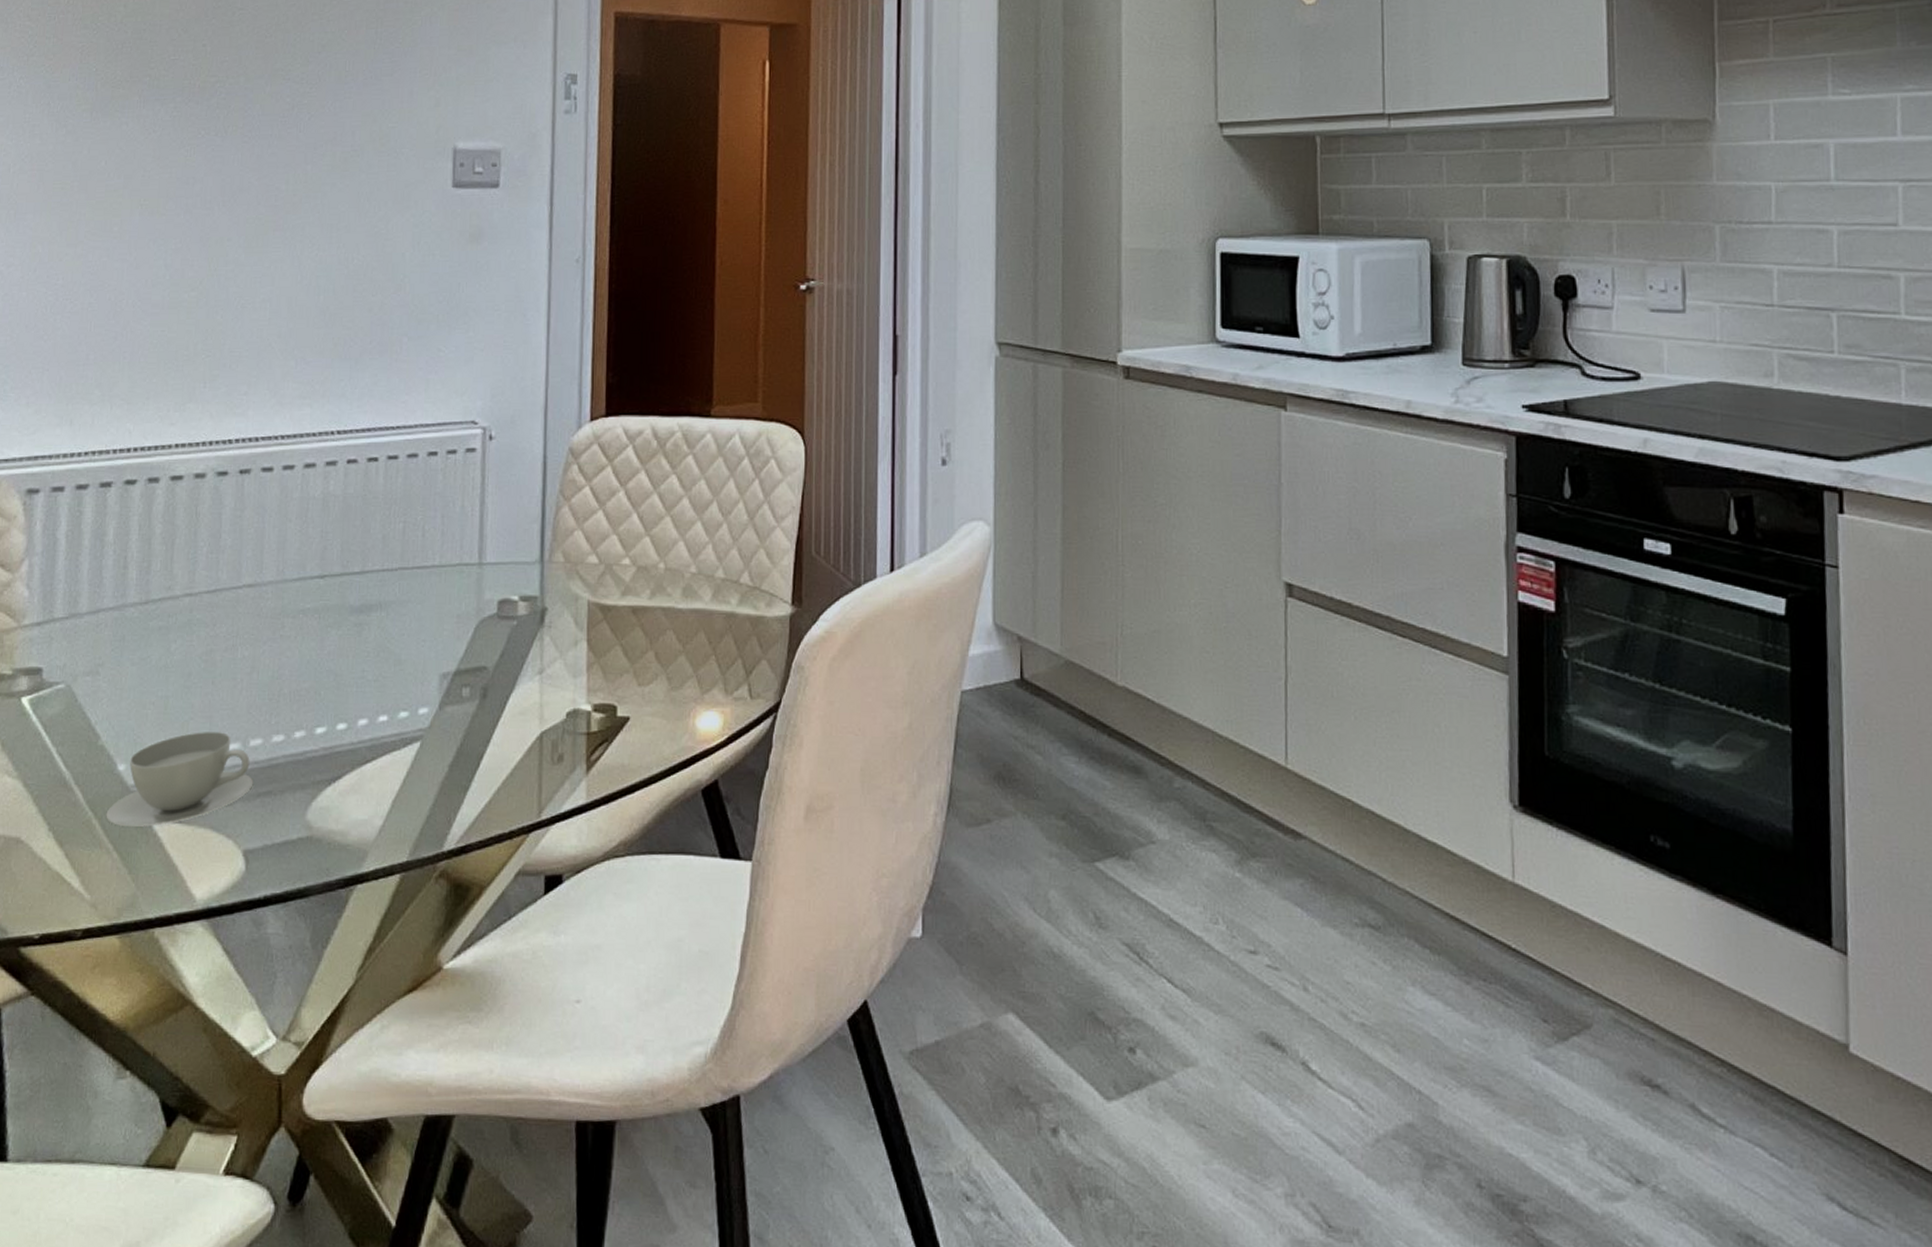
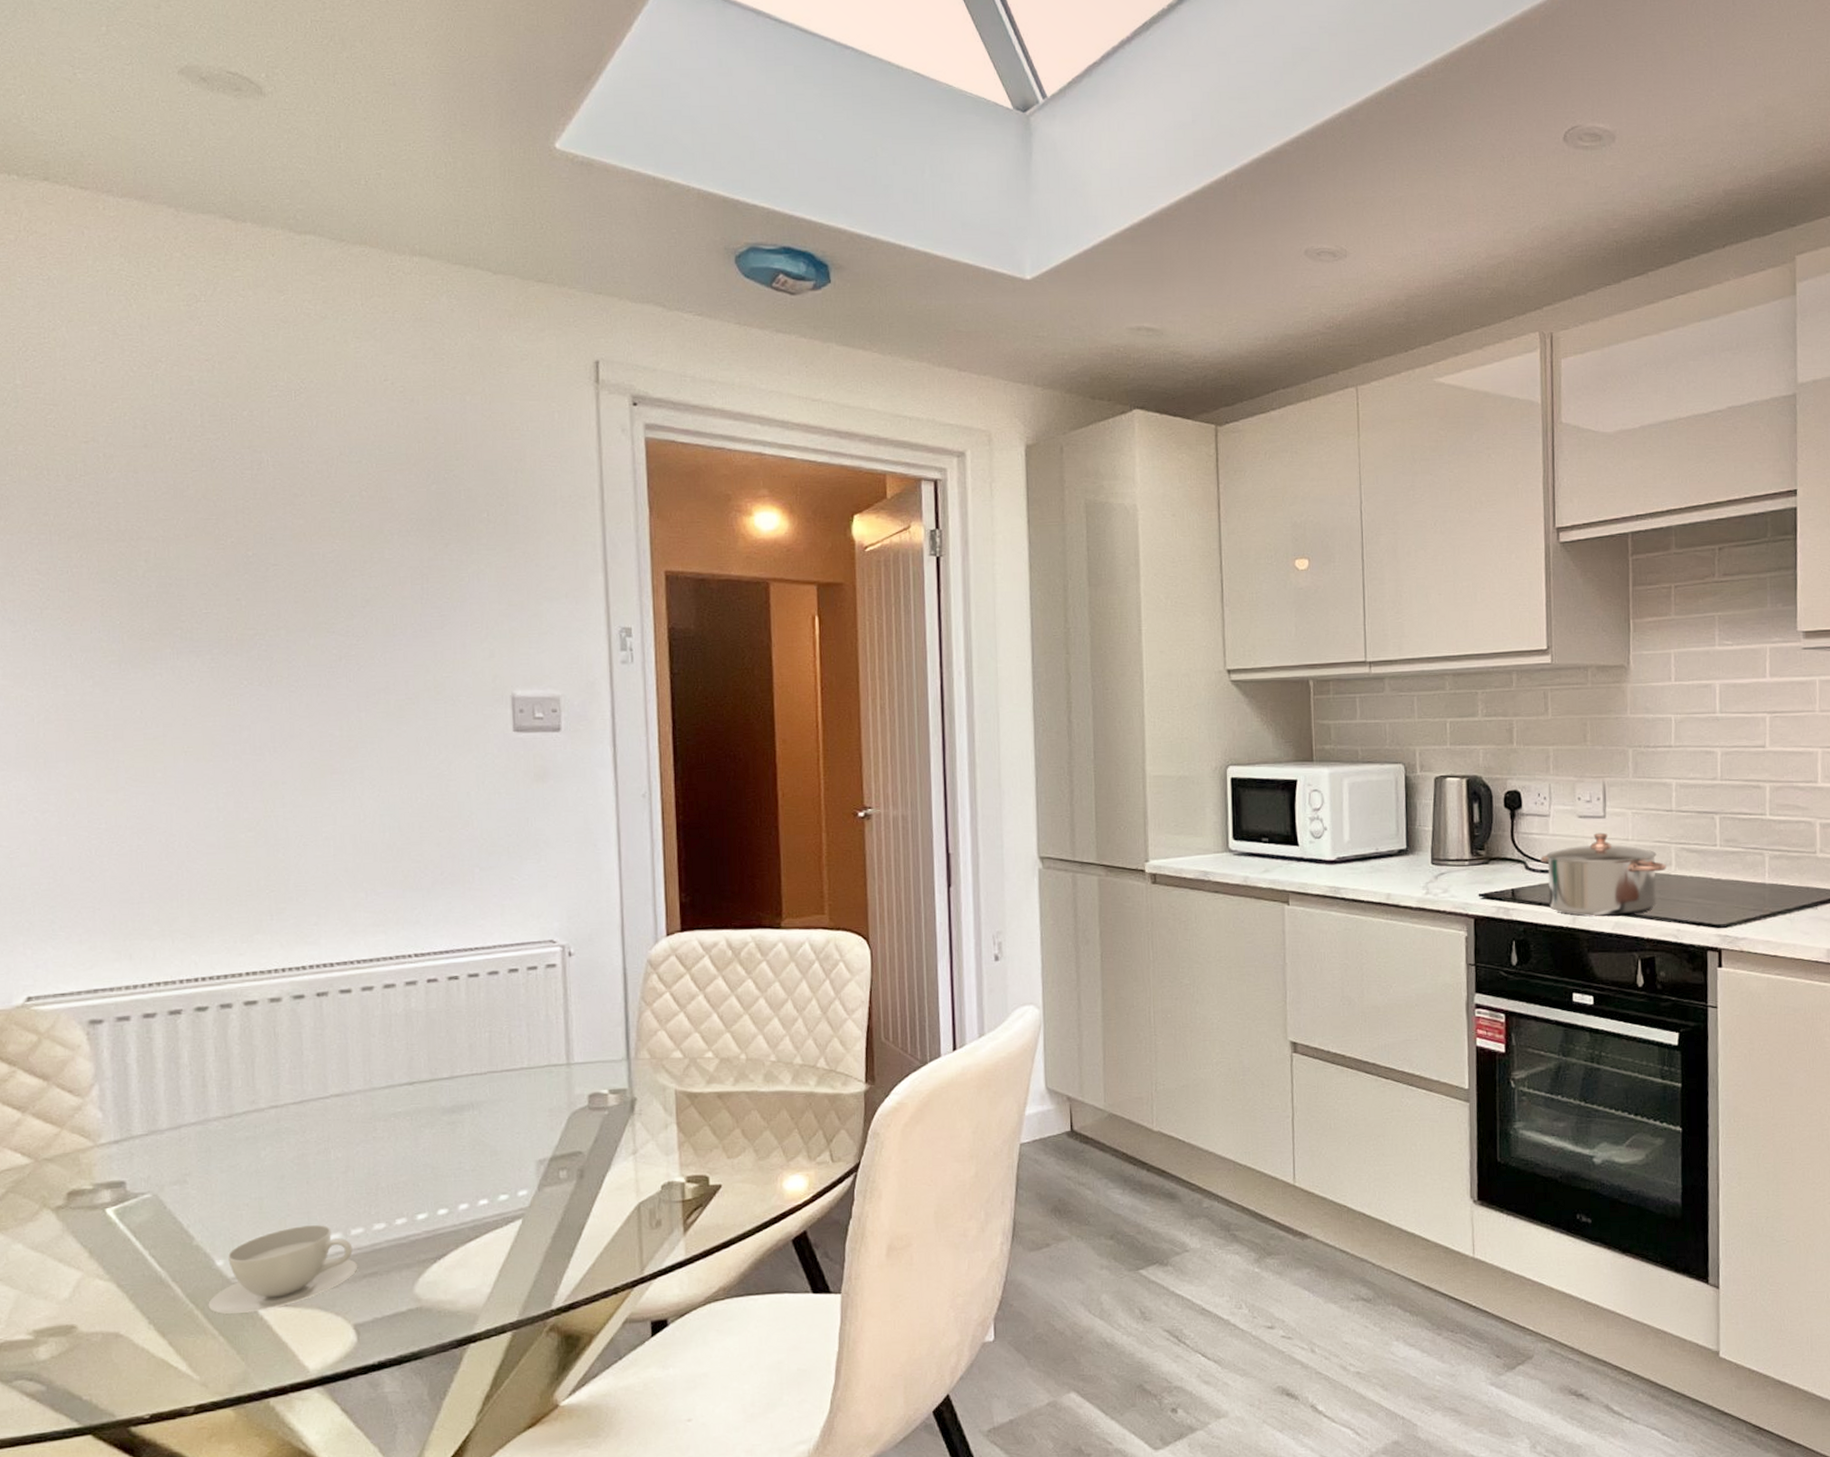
cooking pot: none [1601,331,1767,439] -> present [1540,832,1666,916]

